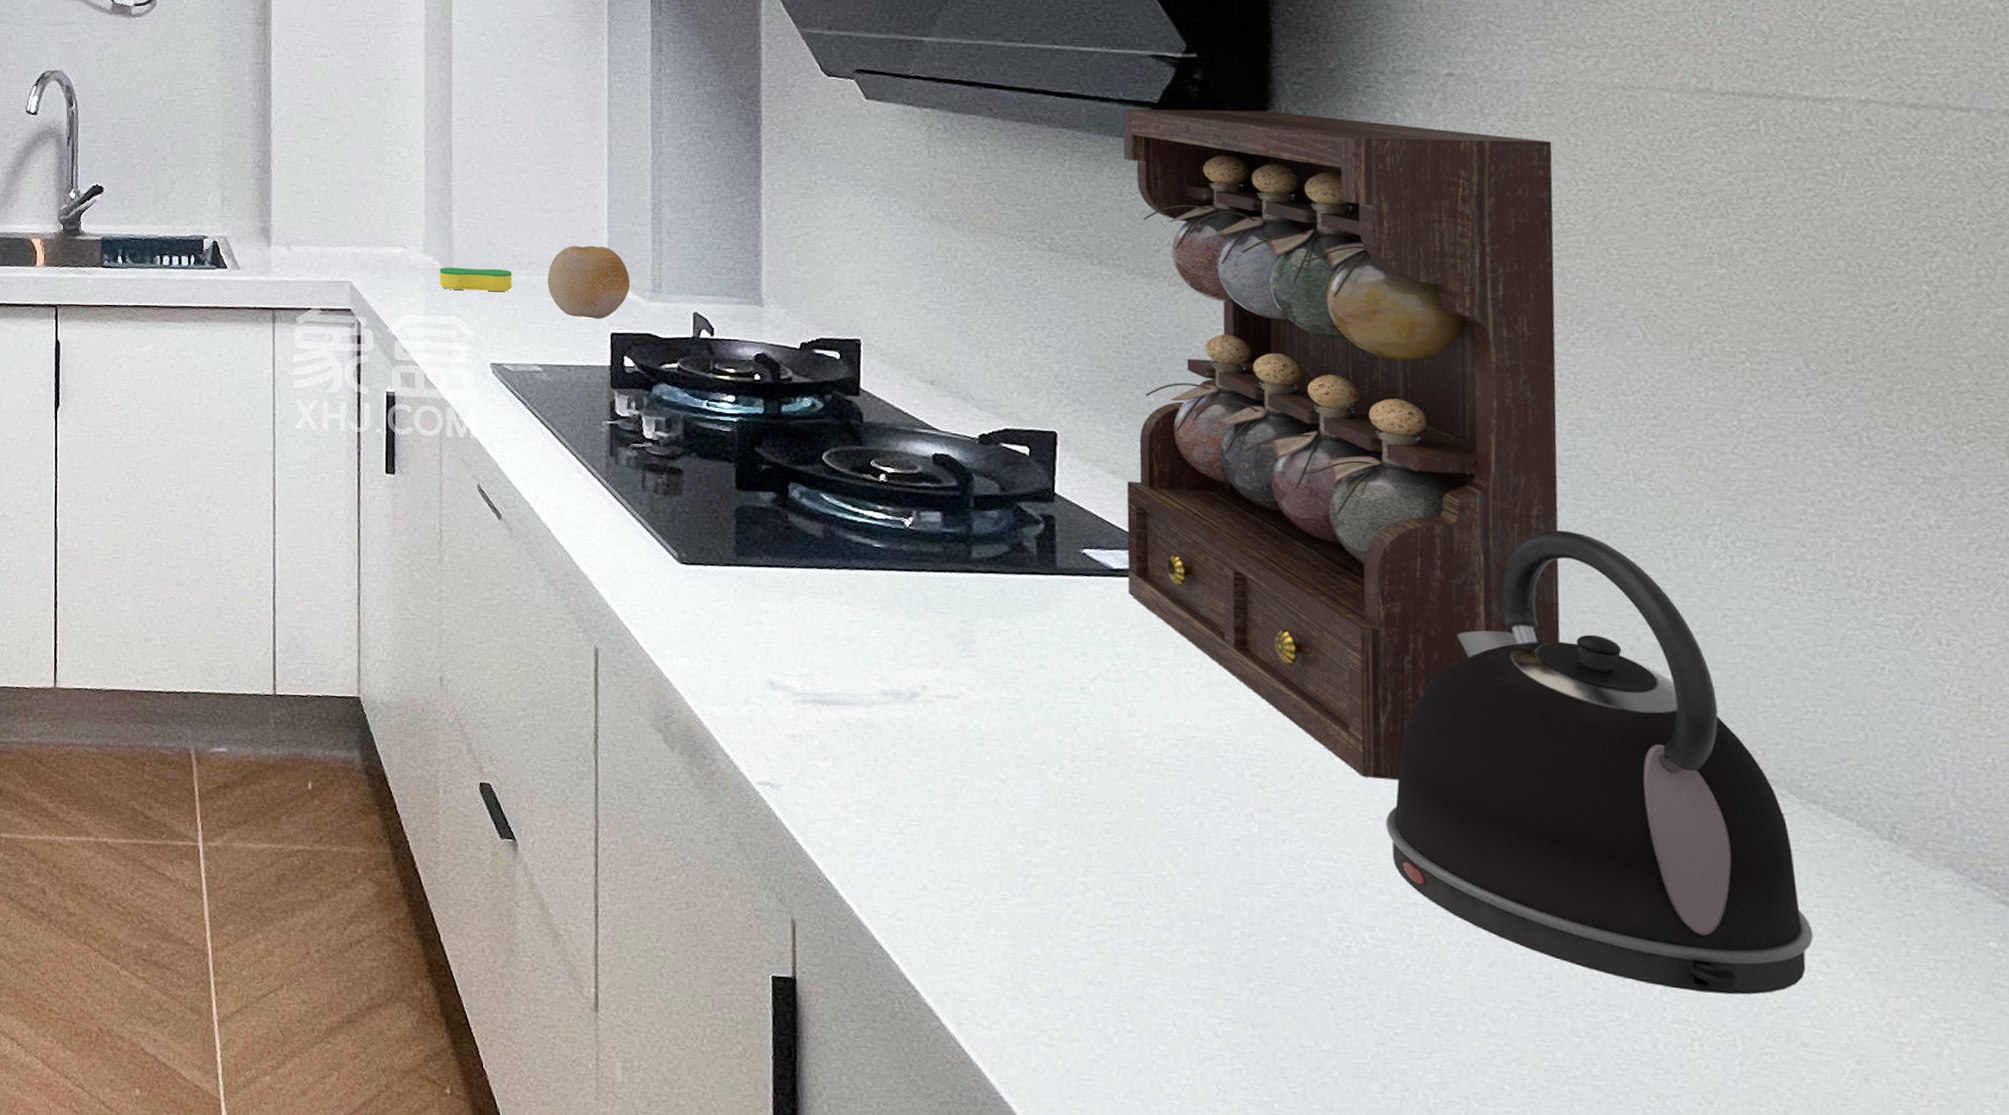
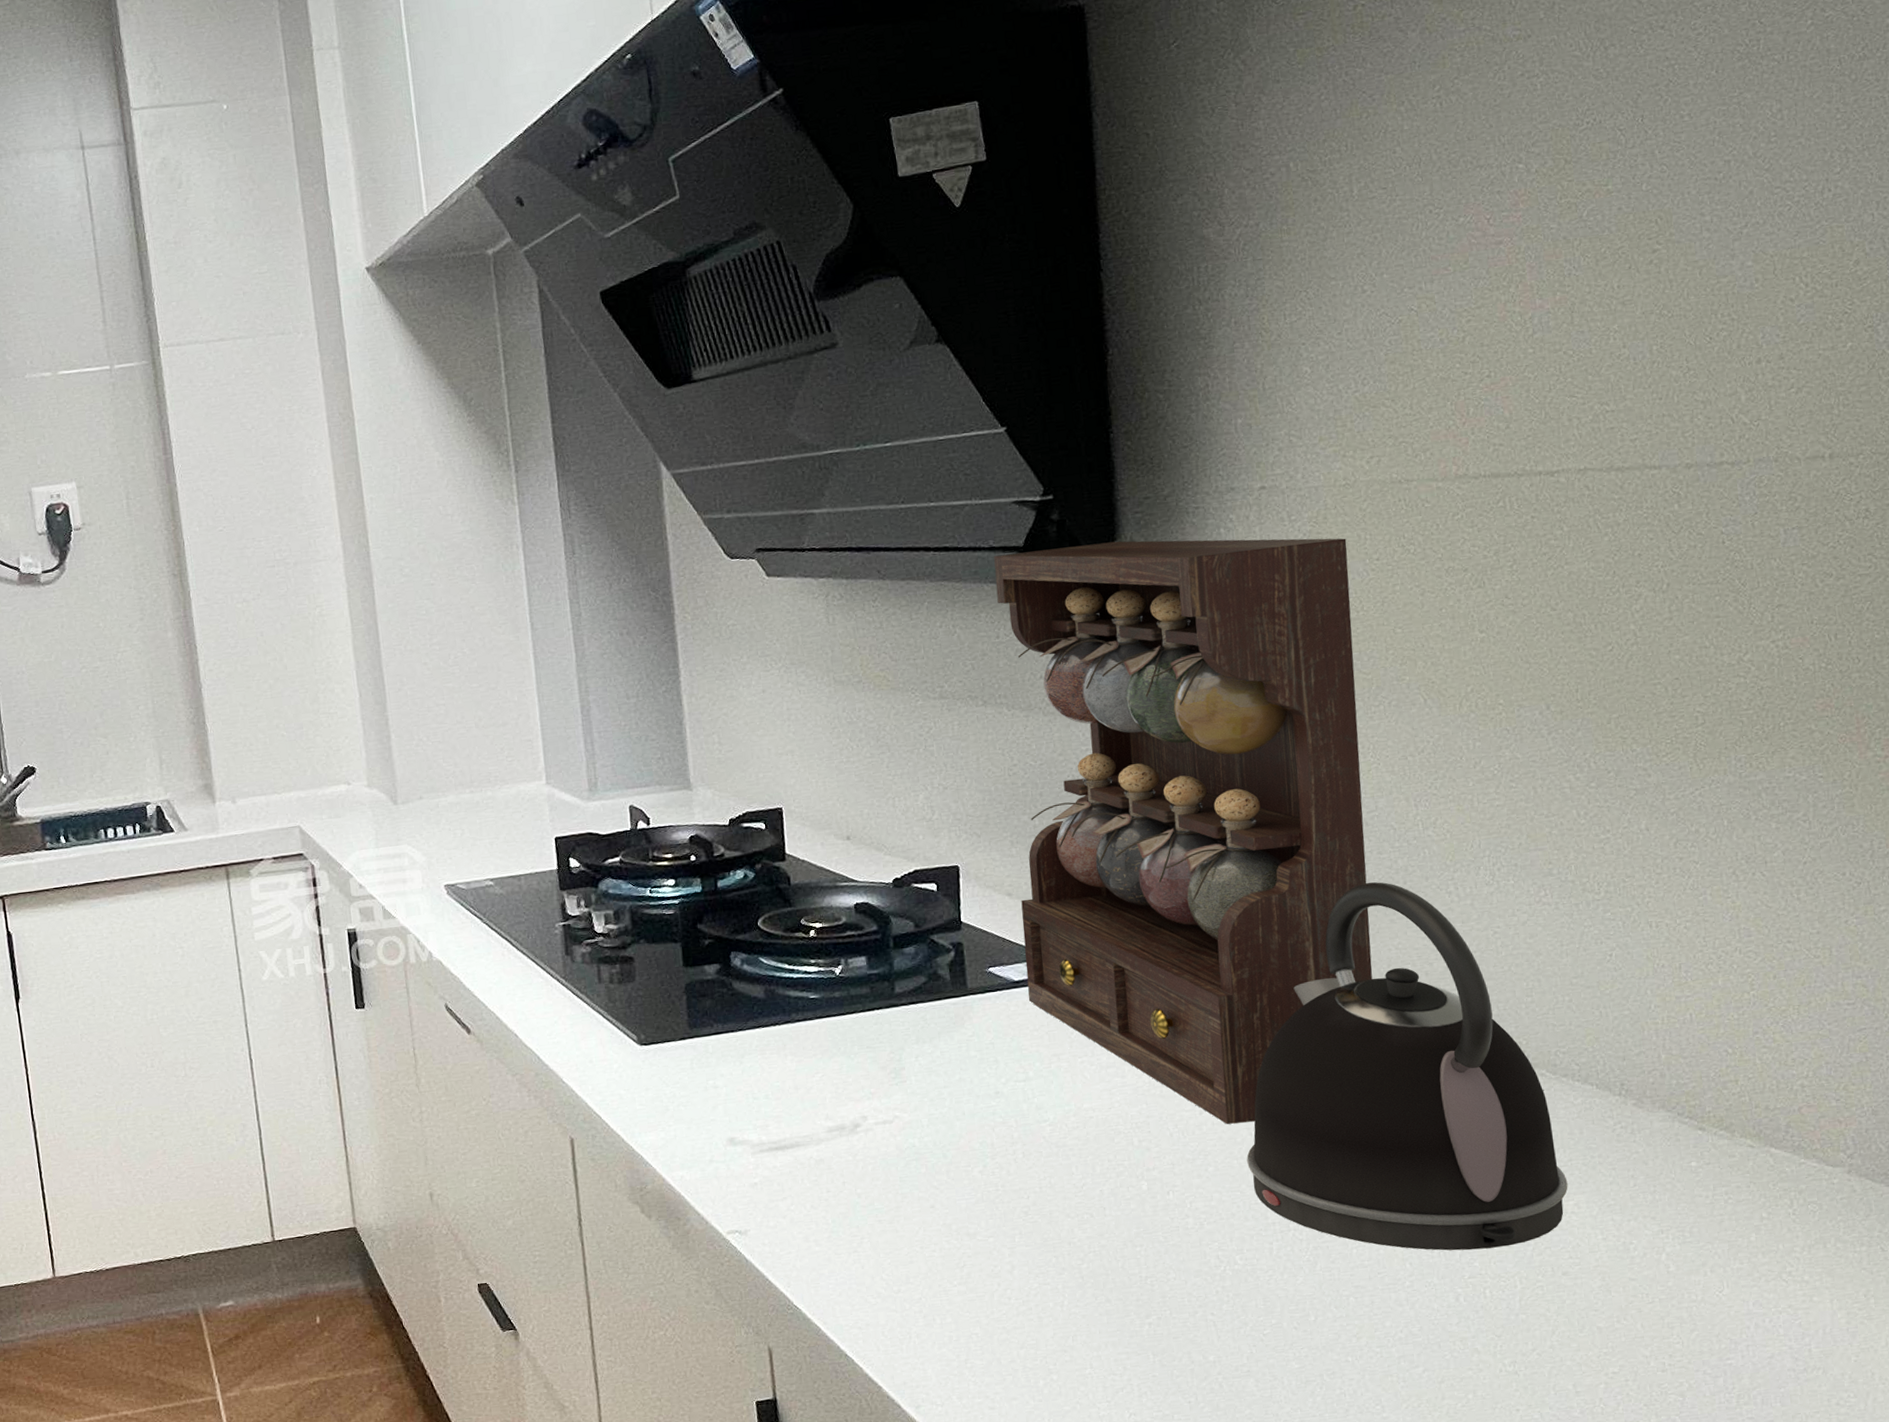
sponge: present [440,267,512,291] -> none [385,791,457,819]
fruit: present [547,245,630,319] -> none [489,754,569,828]

